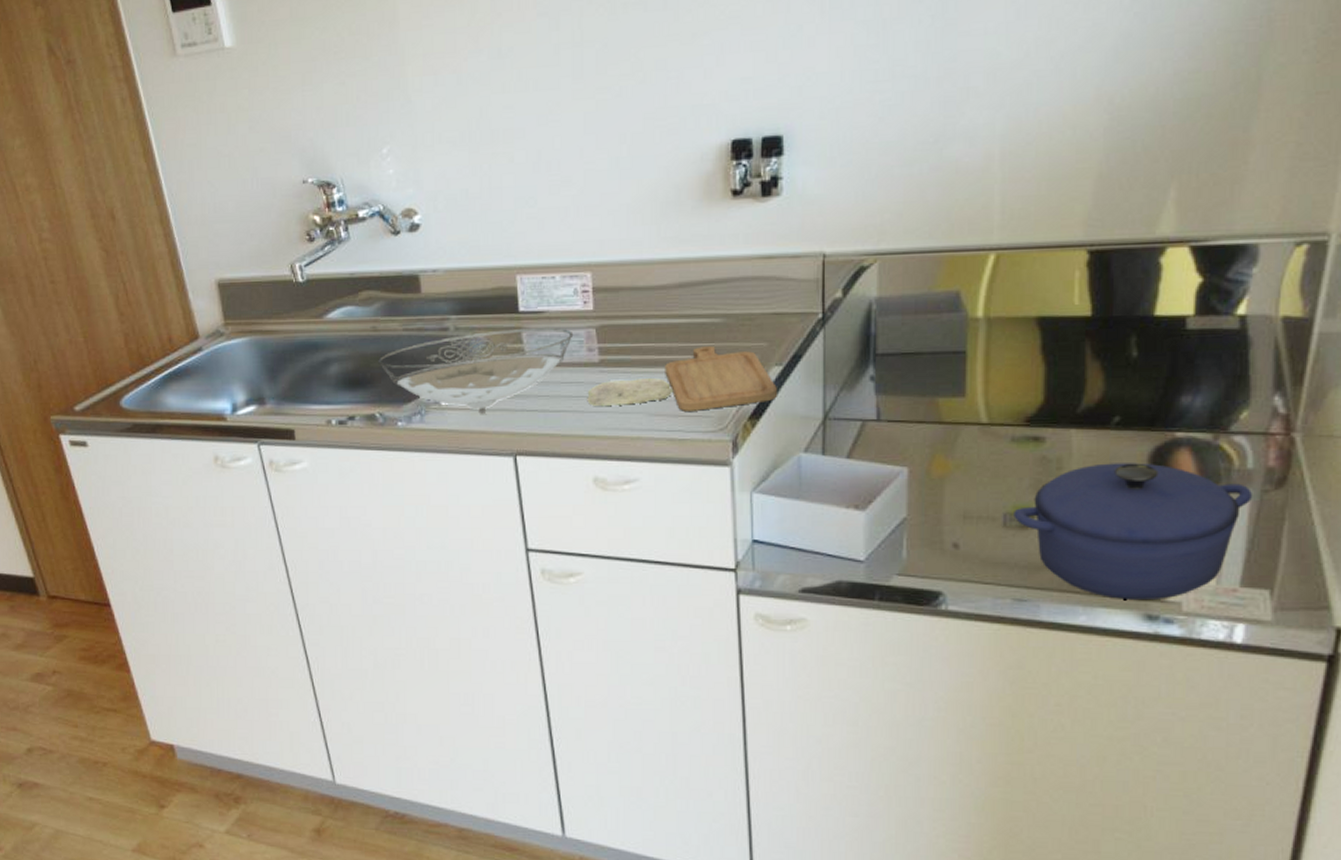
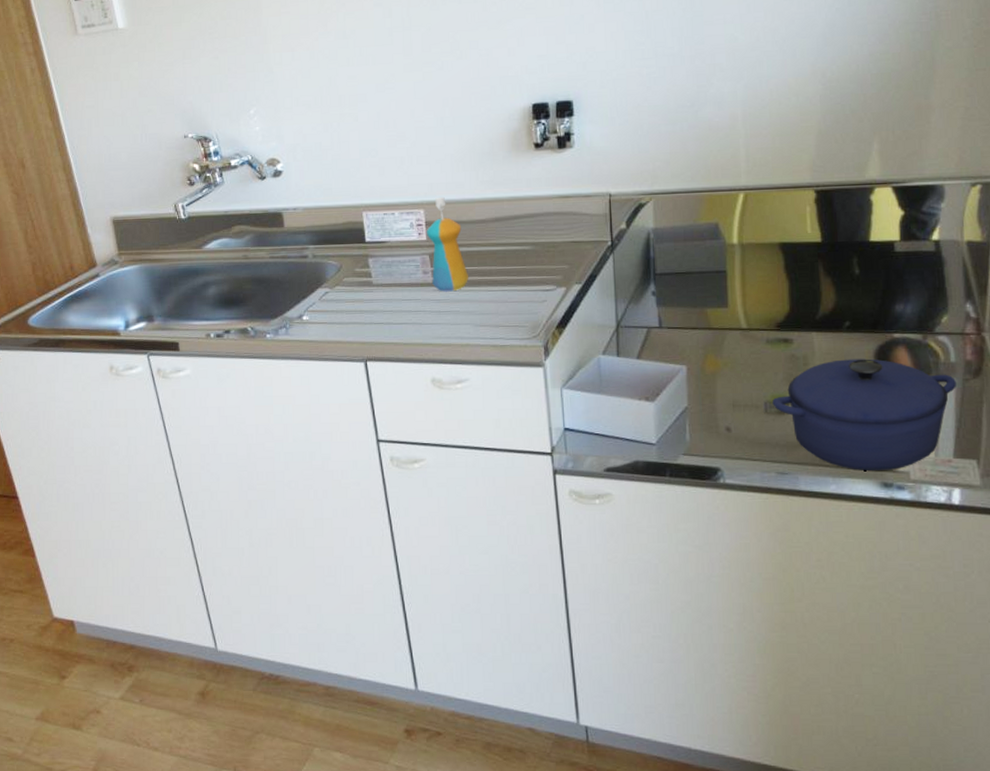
dish: present [378,328,574,415] -> none [249,255,411,328]
sponge: present [587,378,672,407] -> none [424,295,494,320]
soap dispenser: none [594,256,644,374] -> present [427,196,469,292]
chopping board: present [665,346,778,411] -> none [487,269,579,322]

